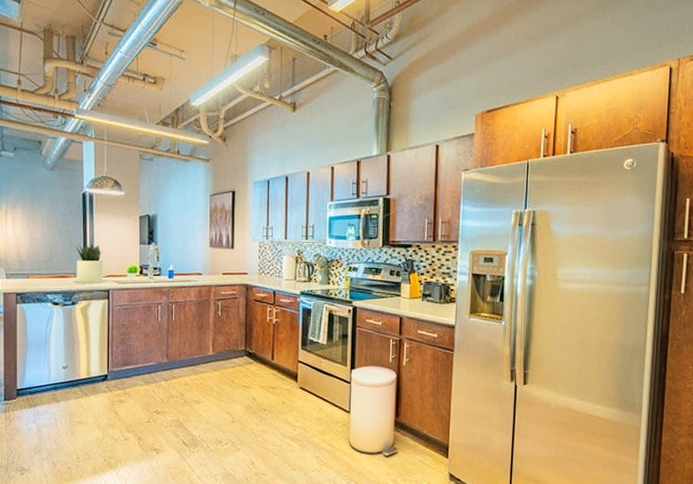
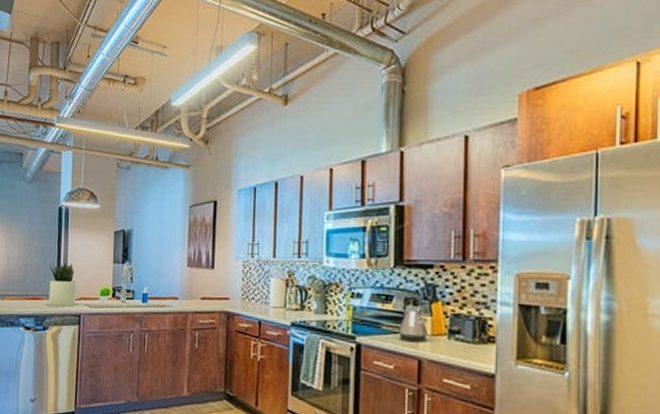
kettle: none [385,269,408,304] -> present [398,296,429,343]

